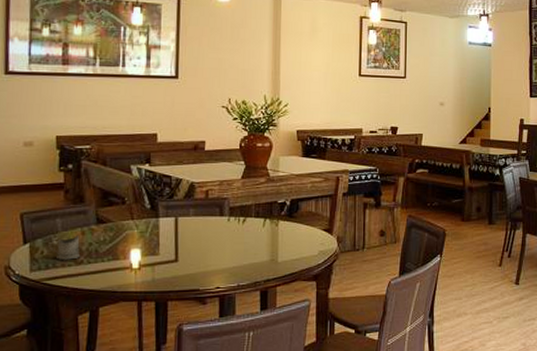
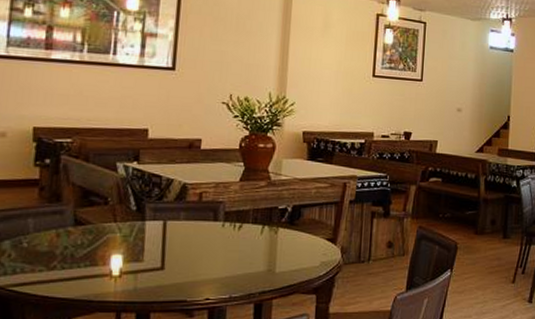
tea glass holder: present [48,234,80,260] -> none [17,236,54,264]

